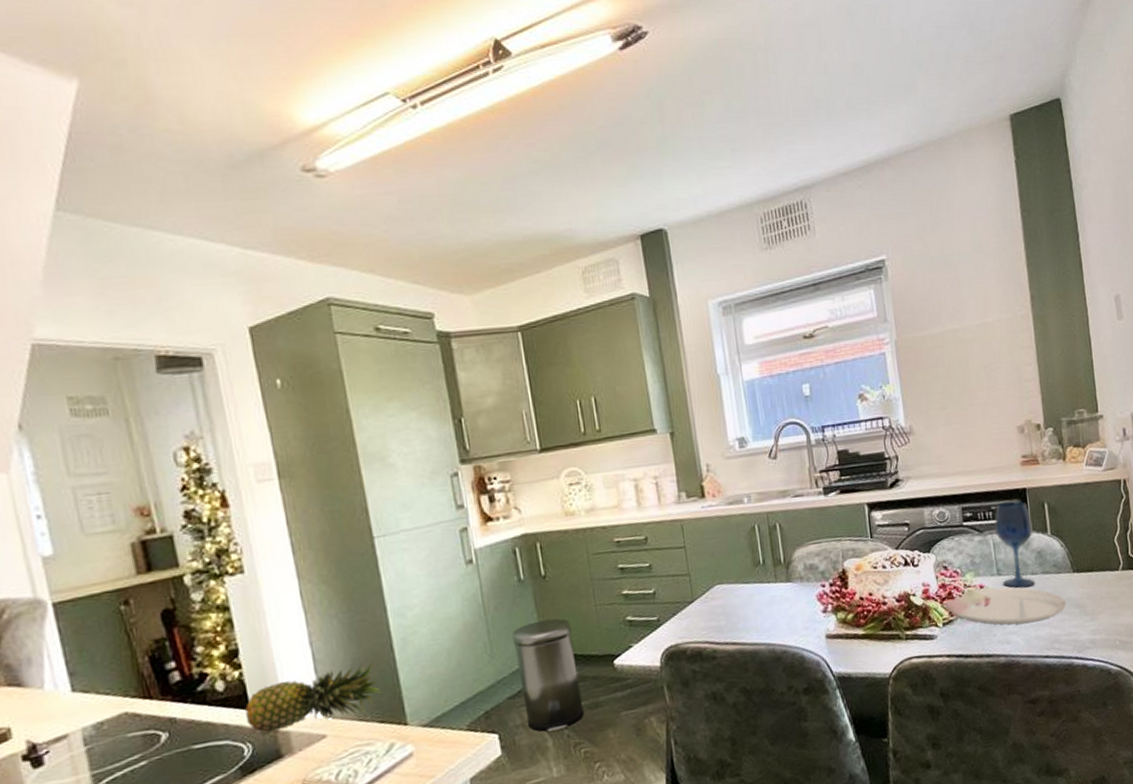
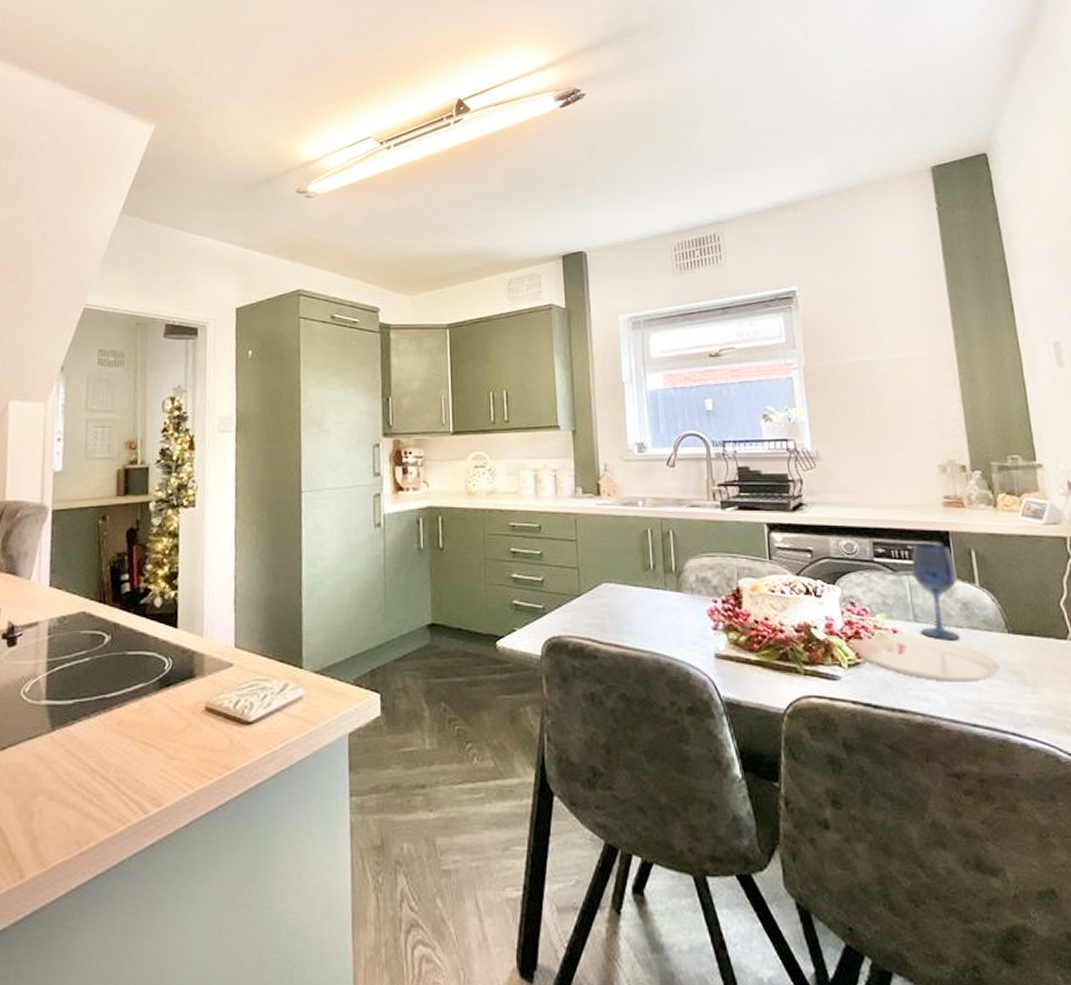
fruit: present [245,661,383,733] -> none [173,603,287,652]
pedal bin: present [512,618,584,733] -> none [406,590,462,702]

